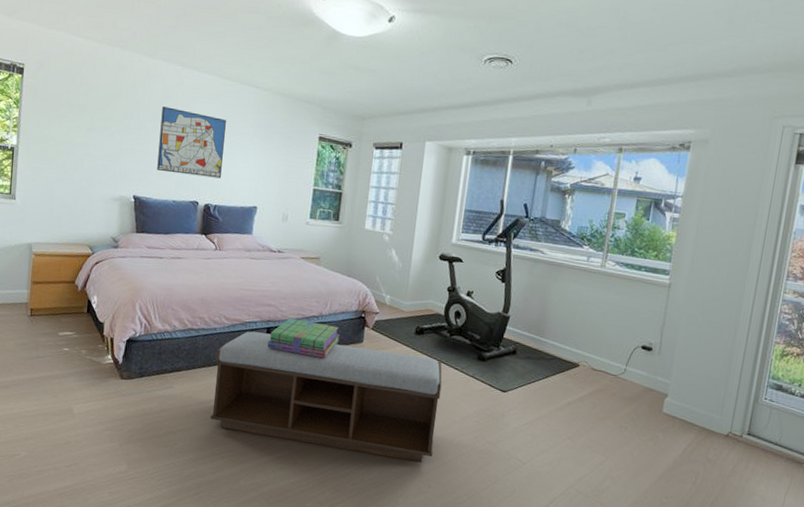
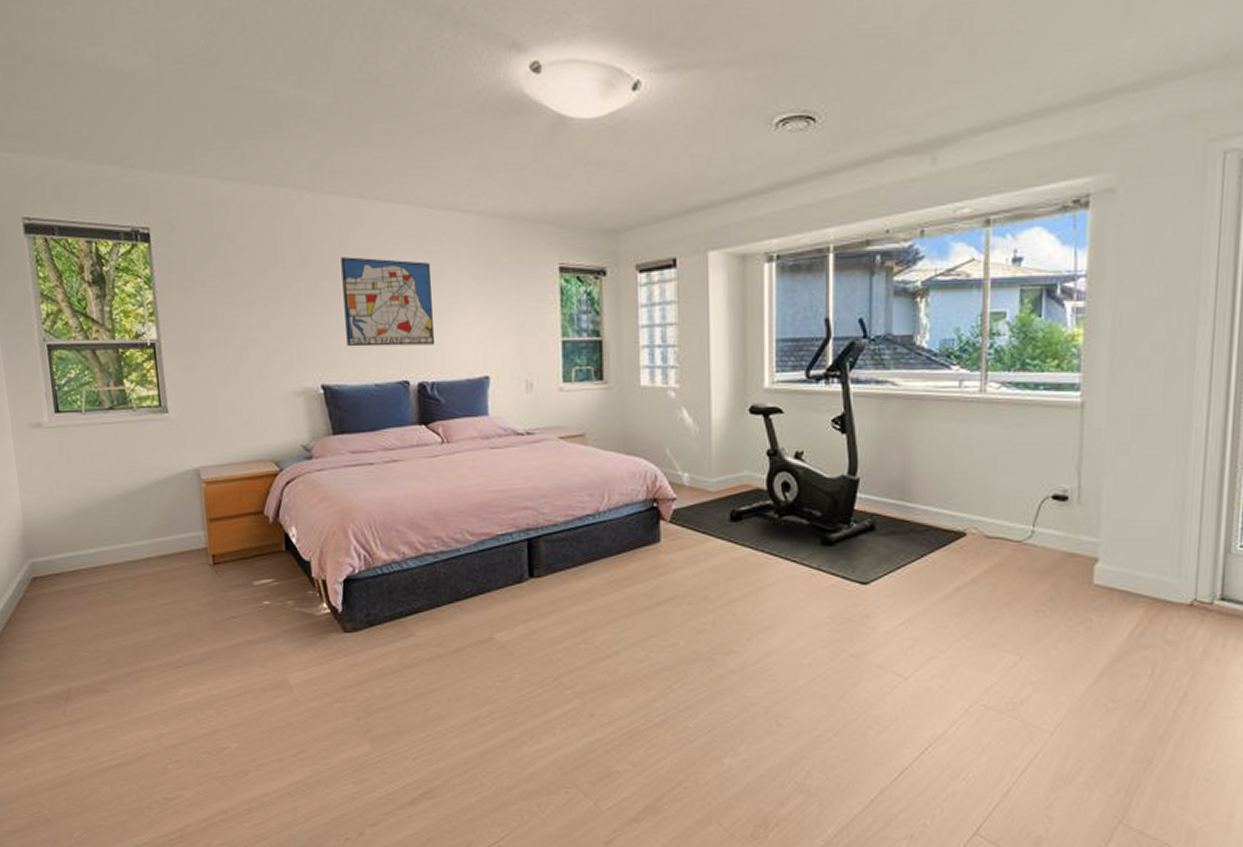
bench: present [210,331,442,462] -> none [465,546,777,693]
stack of books: present [267,317,340,359] -> none [531,521,627,571]

